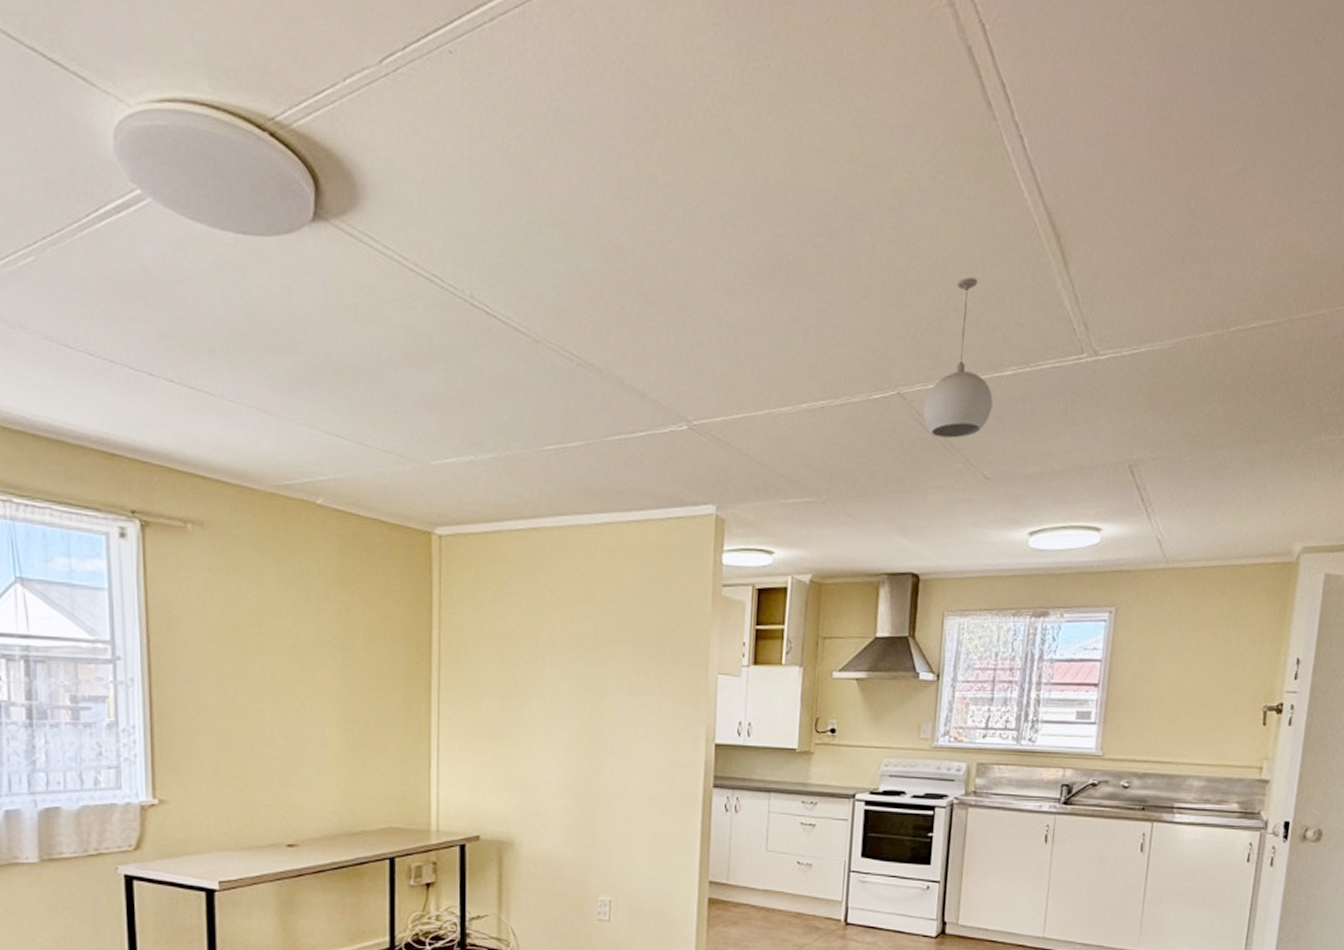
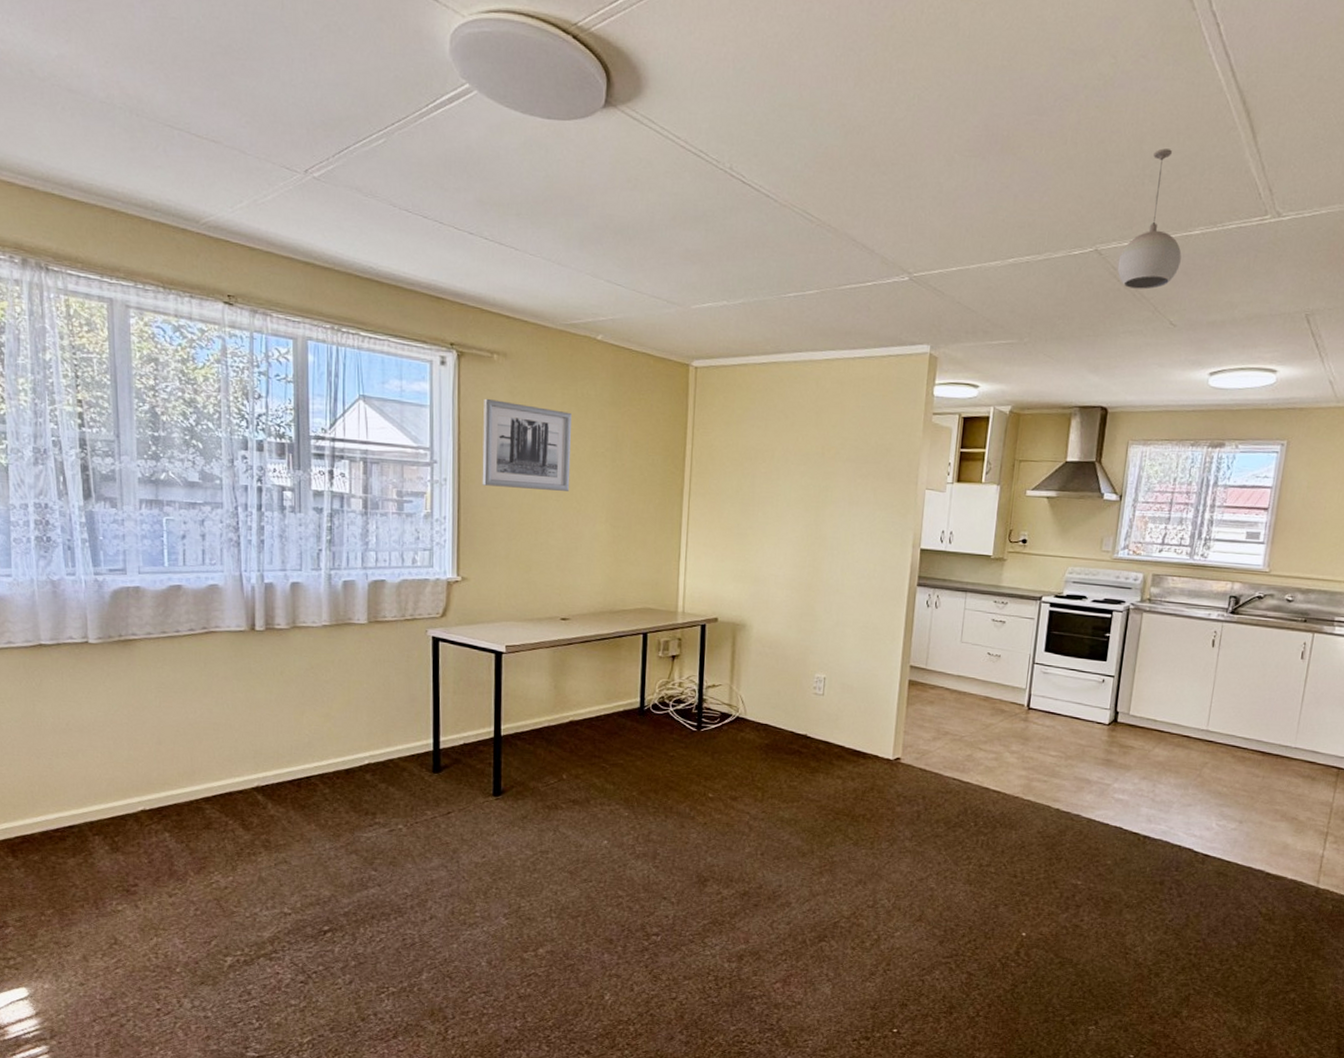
wall art: none [177,578,291,690] -> present [482,398,572,491]

